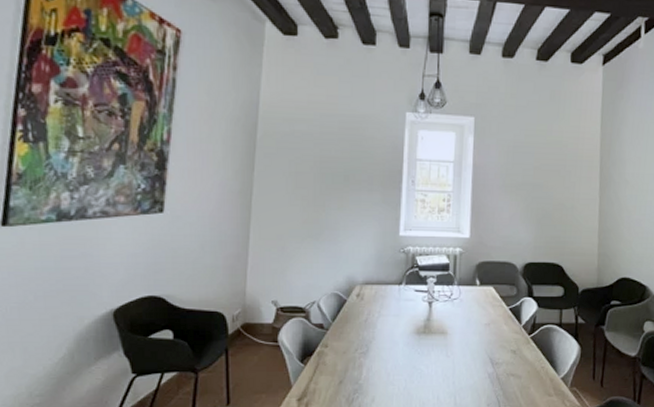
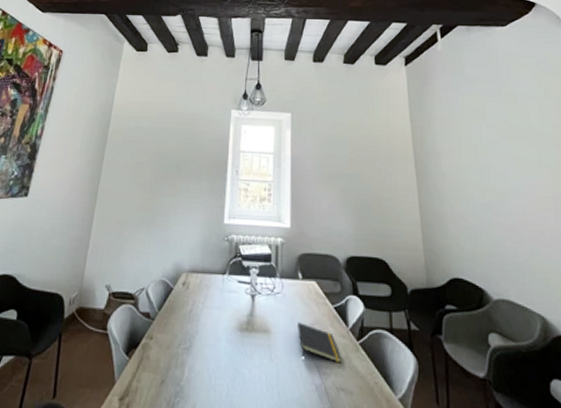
notepad: none [473,323,513,355] -> present [298,322,341,364]

